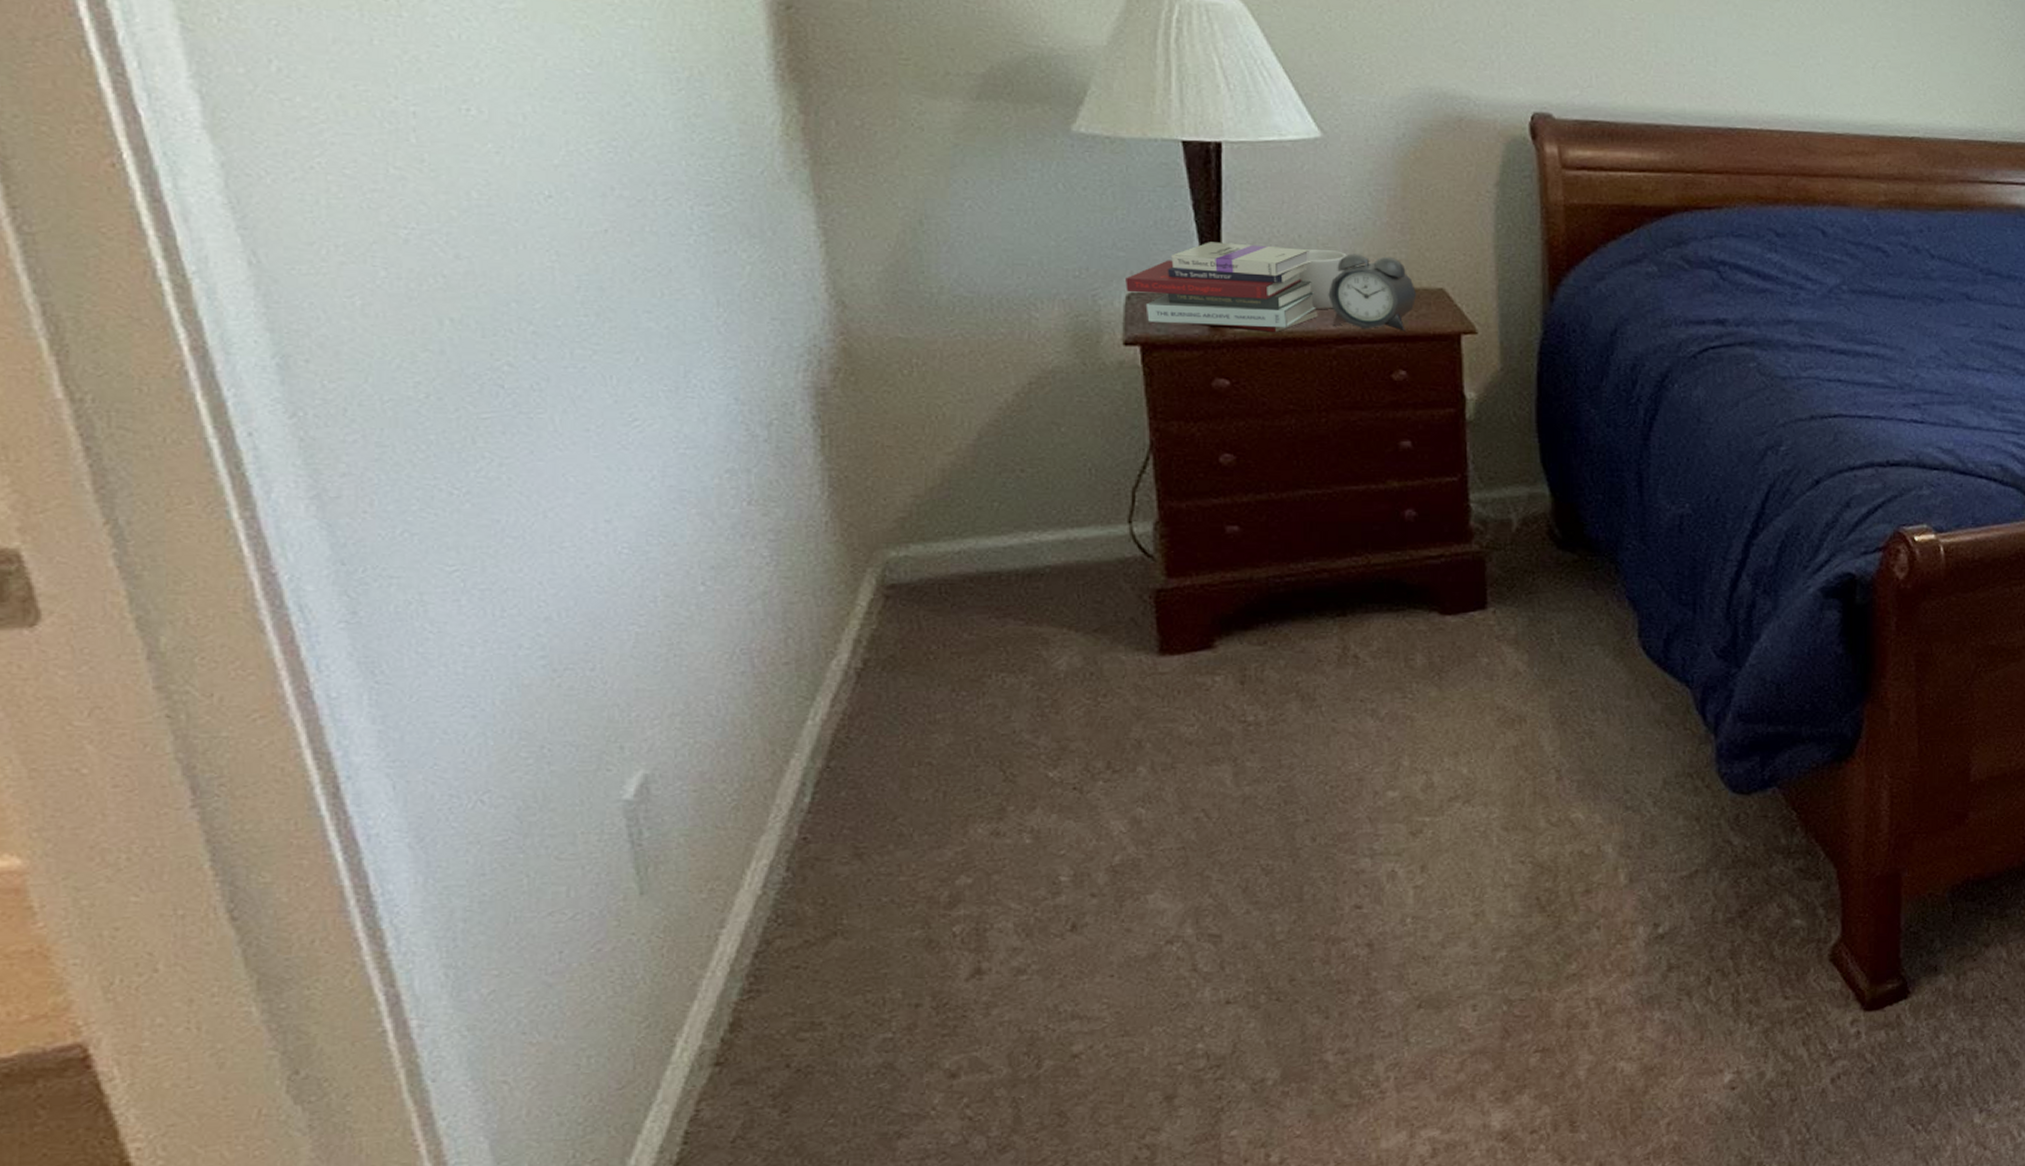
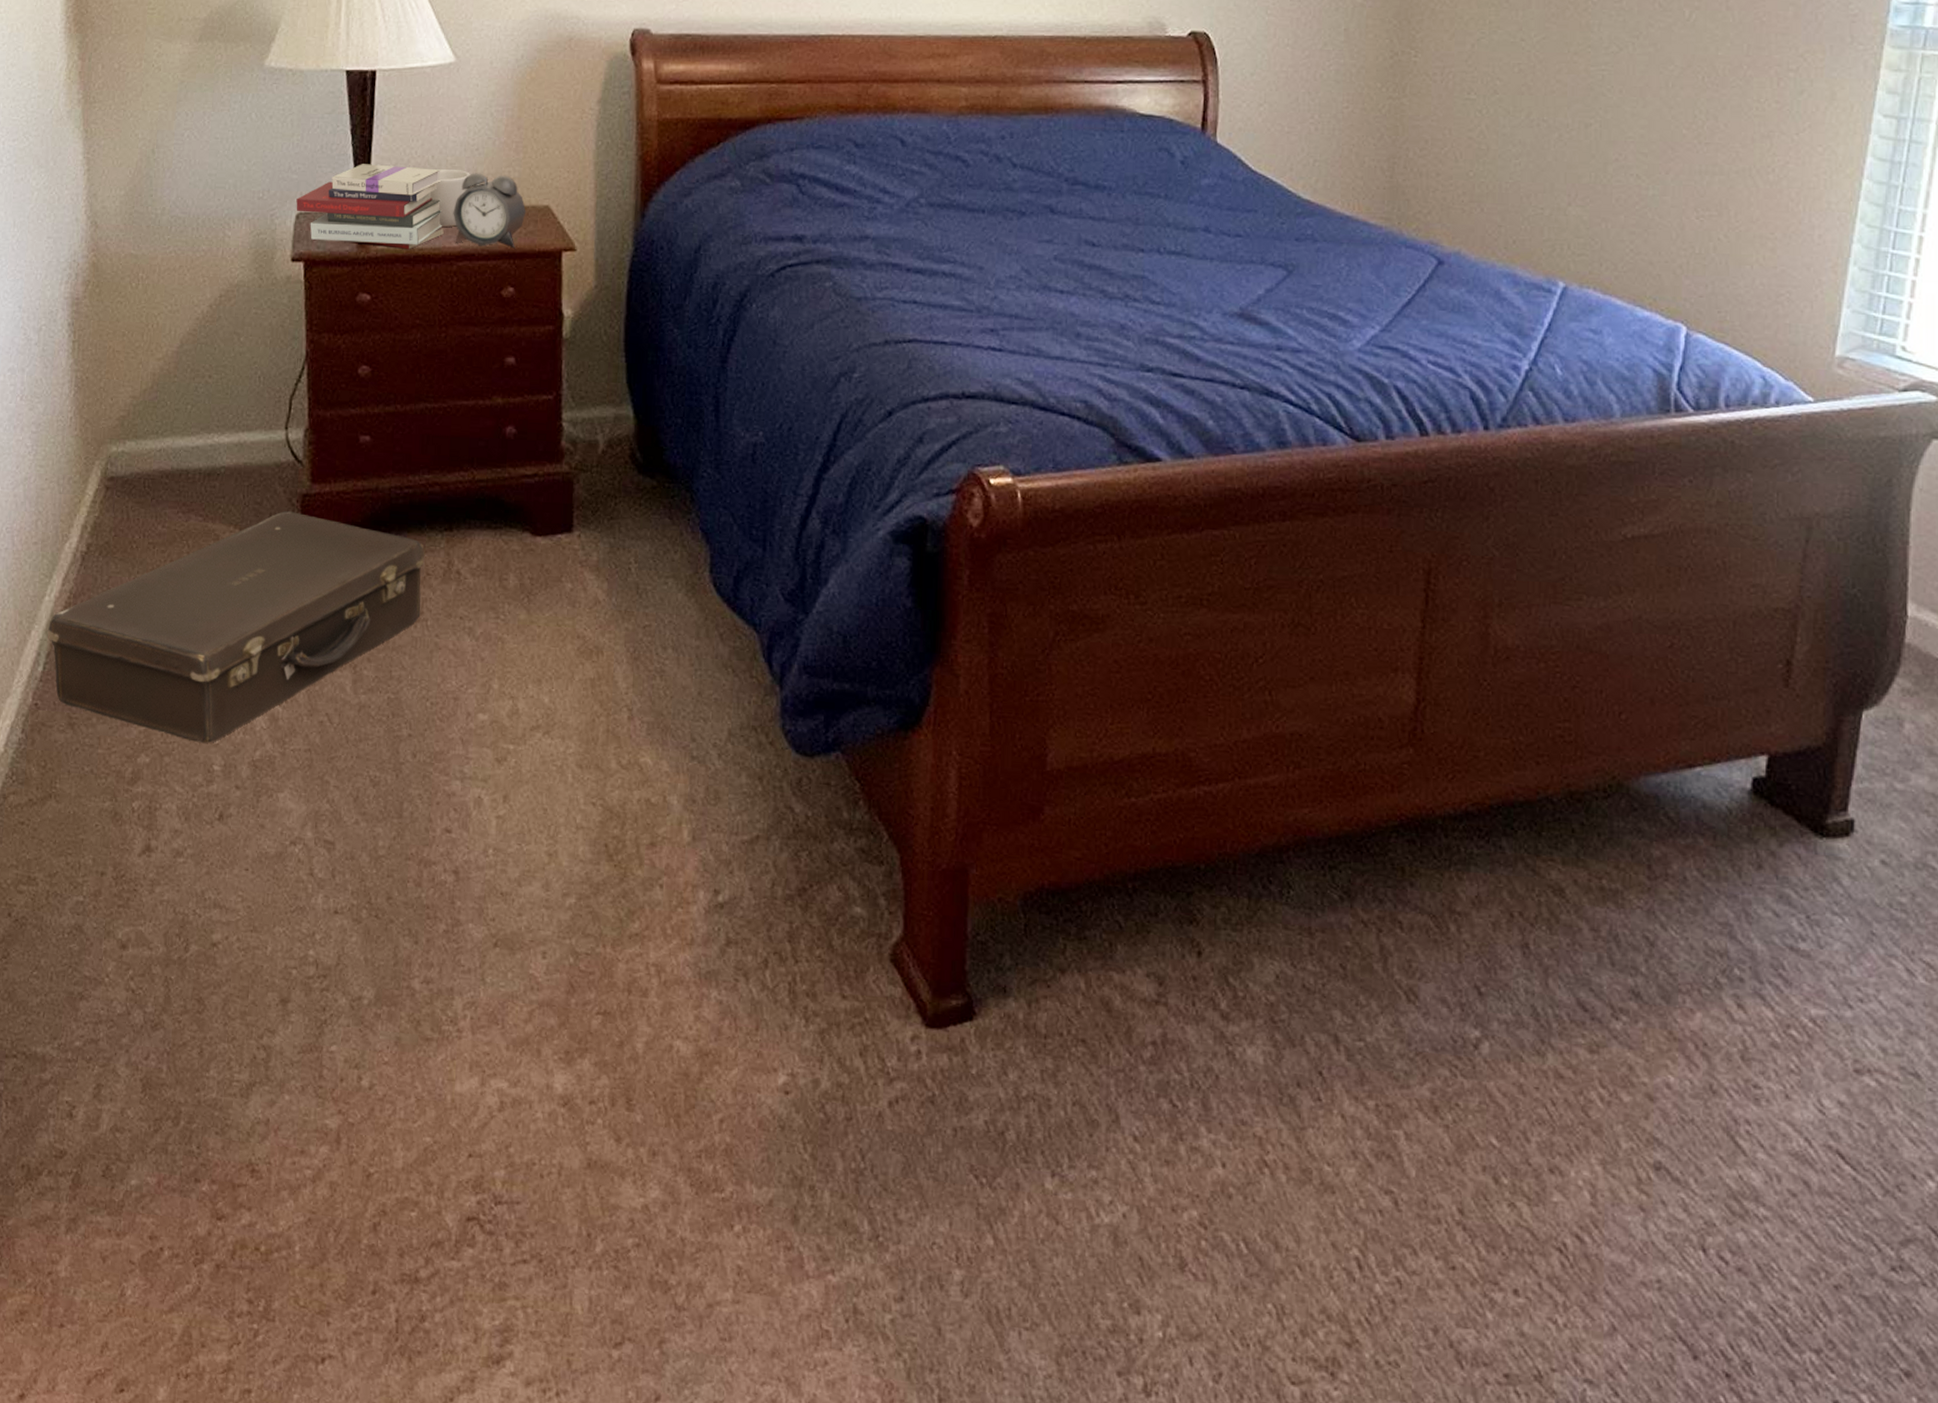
suitcase: none [813,608,1315,855] -> present [47,511,425,743]

